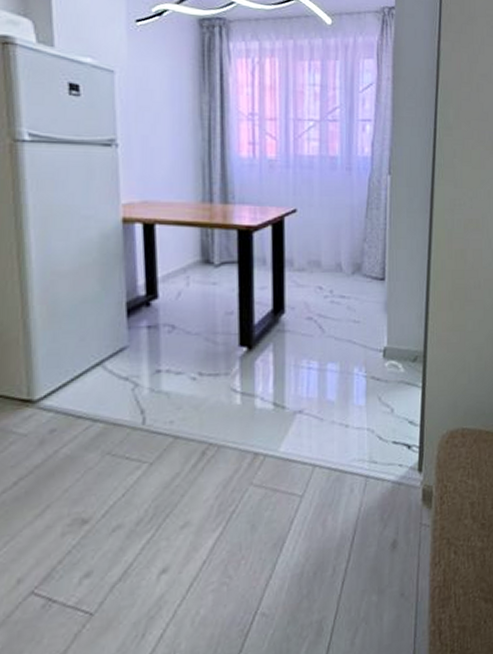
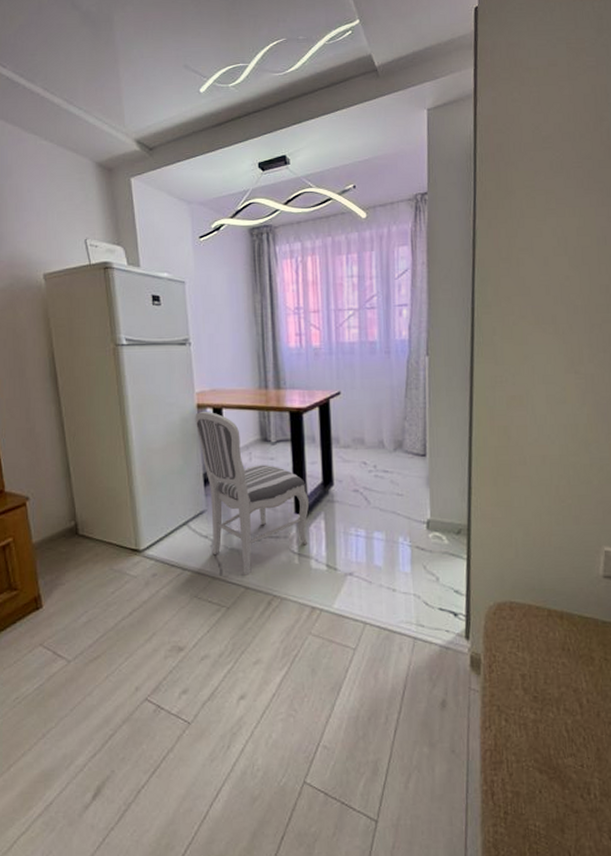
dining chair: none [119,226,256,423] -> present [195,411,309,576]

